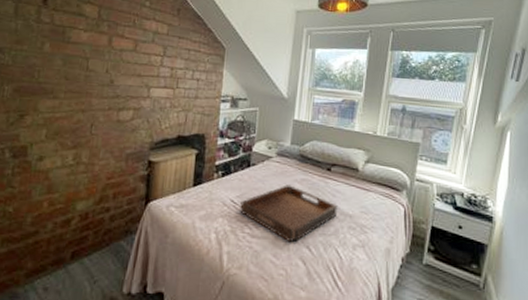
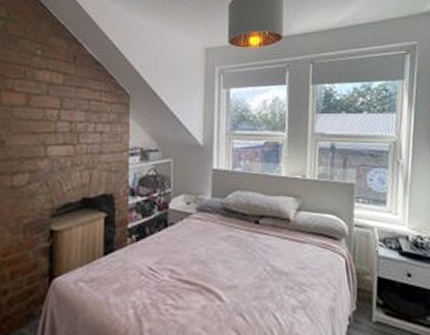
serving tray: present [240,184,338,243] -> none [160,244,271,312]

